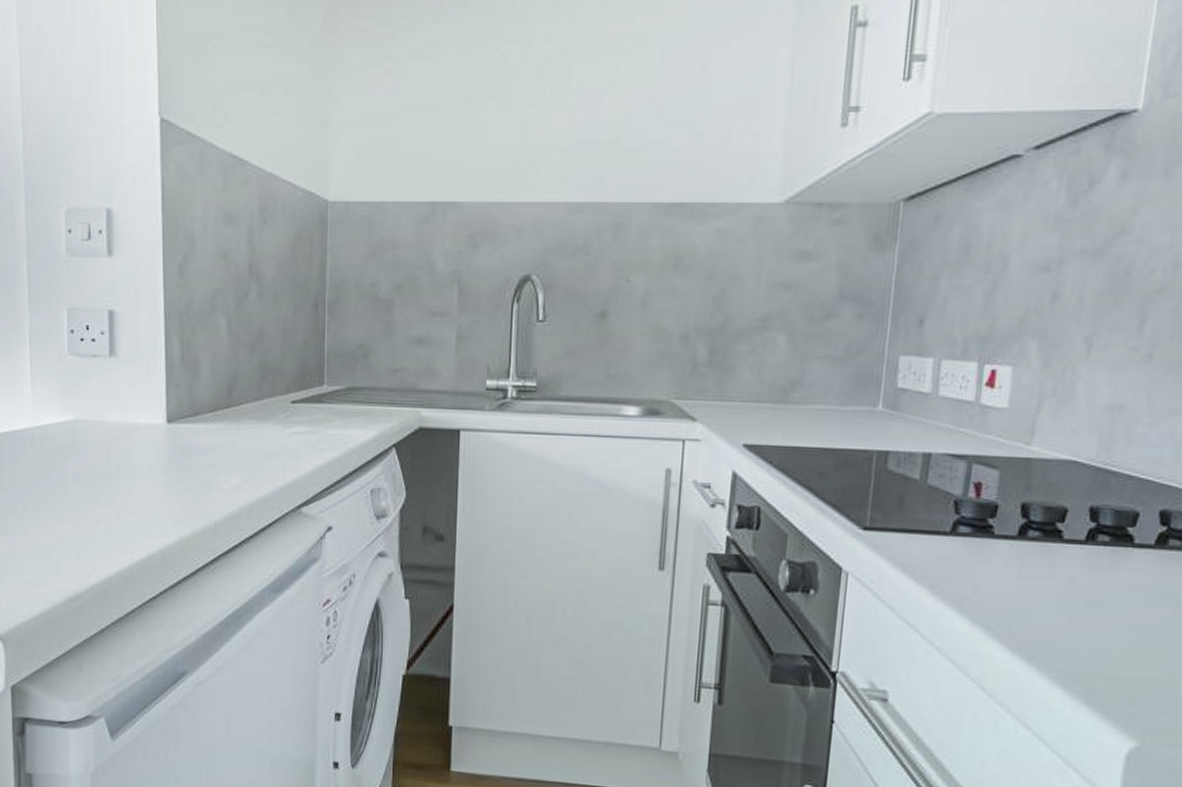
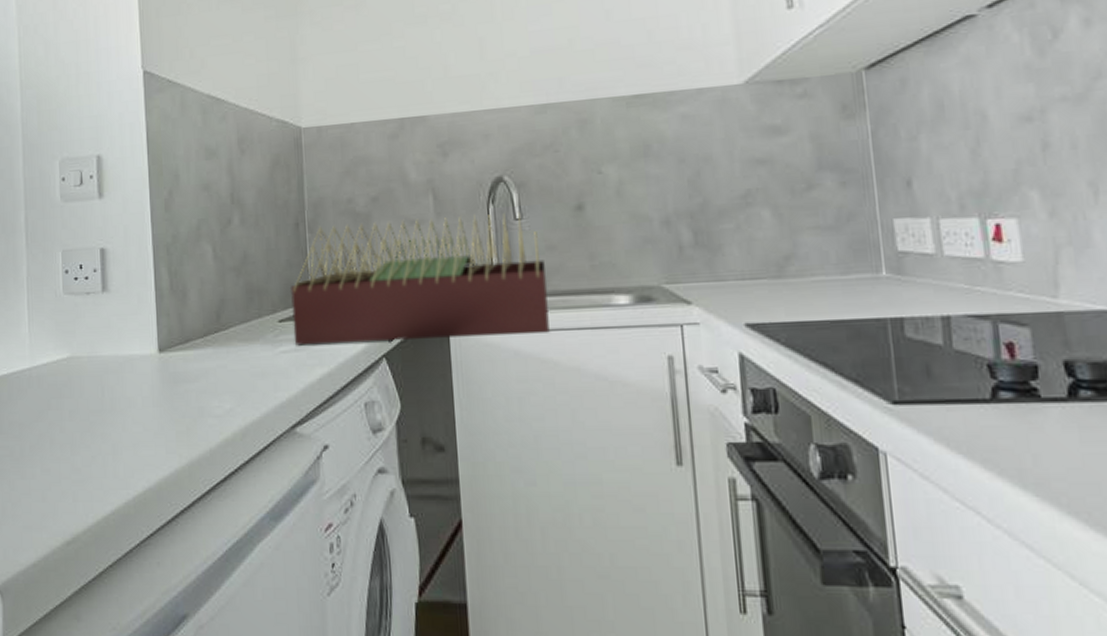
dish rack: none [304,309,561,437] -> present [289,211,550,344]

